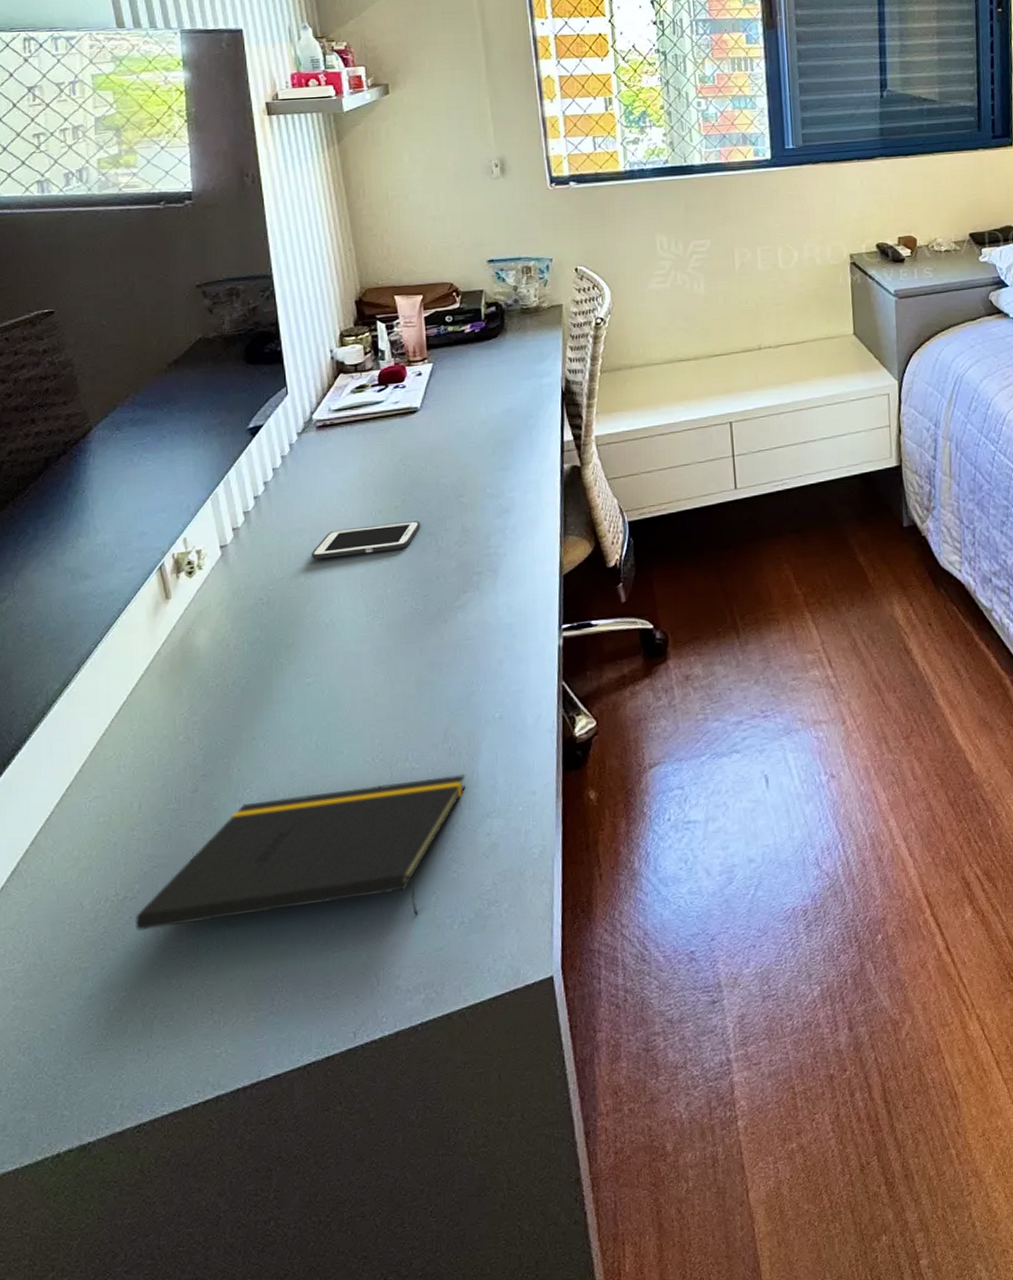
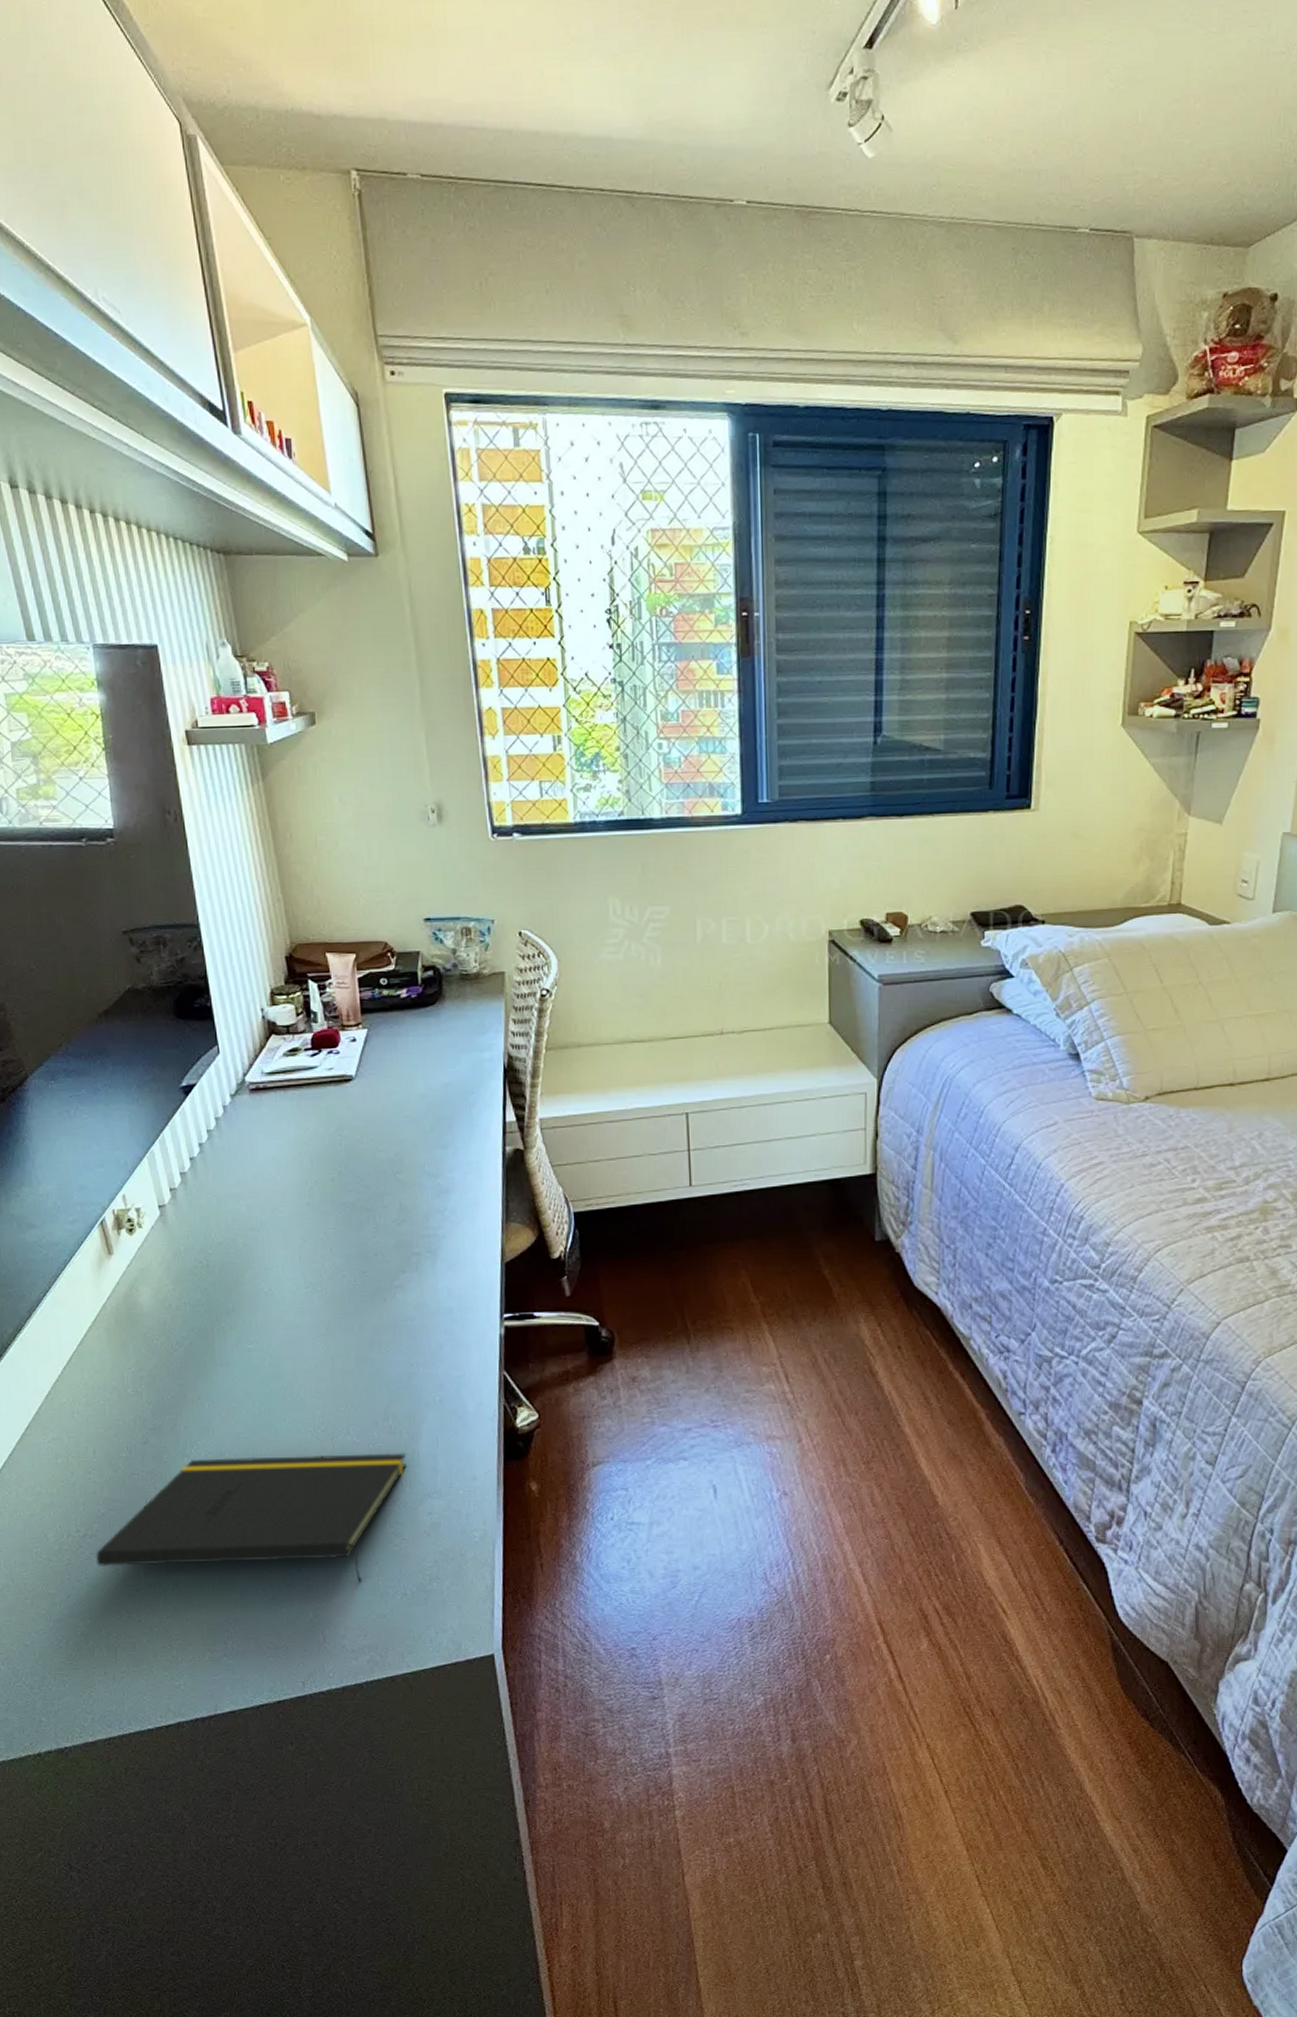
cell phone: present [311,521,421,560] -> none [248,1195,358,1227]

